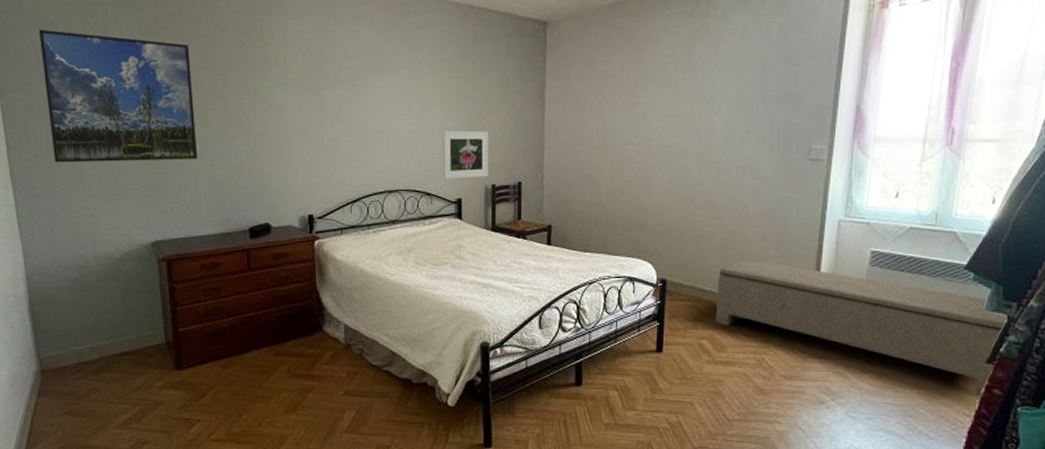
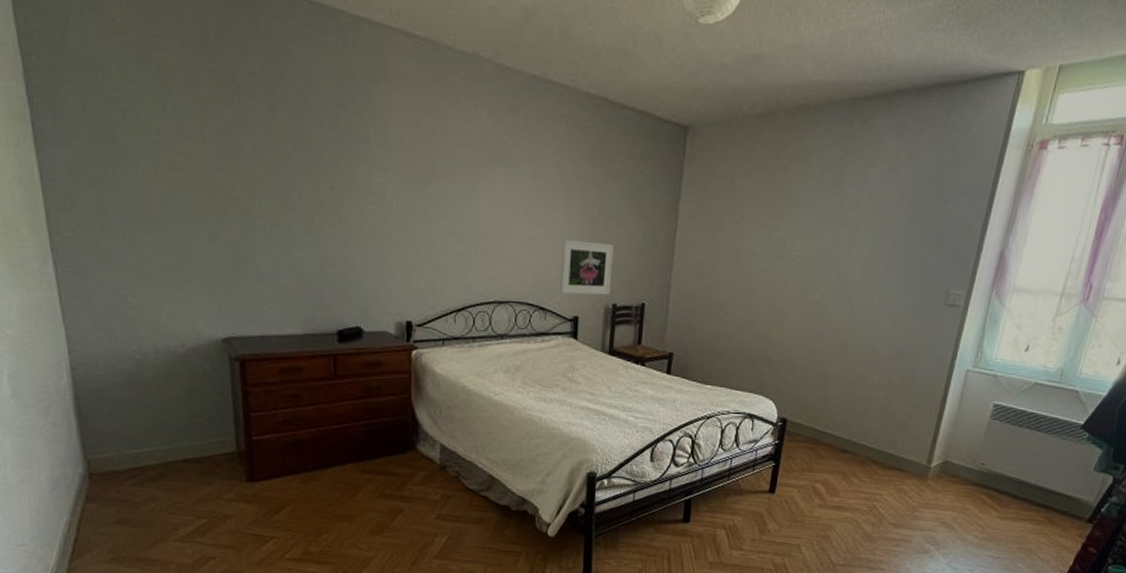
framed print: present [38,29,198,163] -> none [85,71,281,247]
bench: present [715,260,1006,398] -> none [831,404,1112,555]

